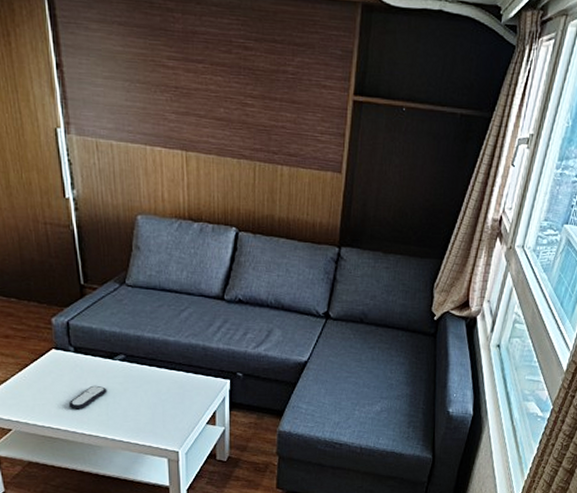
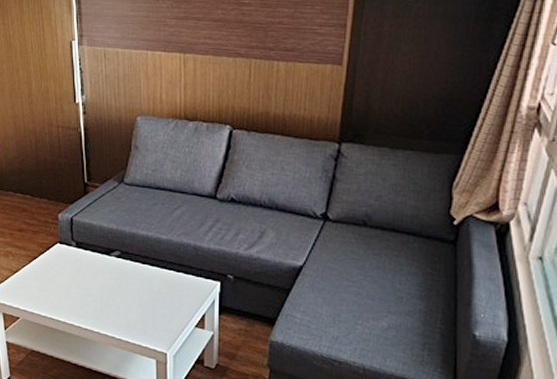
remote control: present [68,385,108,410] -> none [68,280,103,303]

